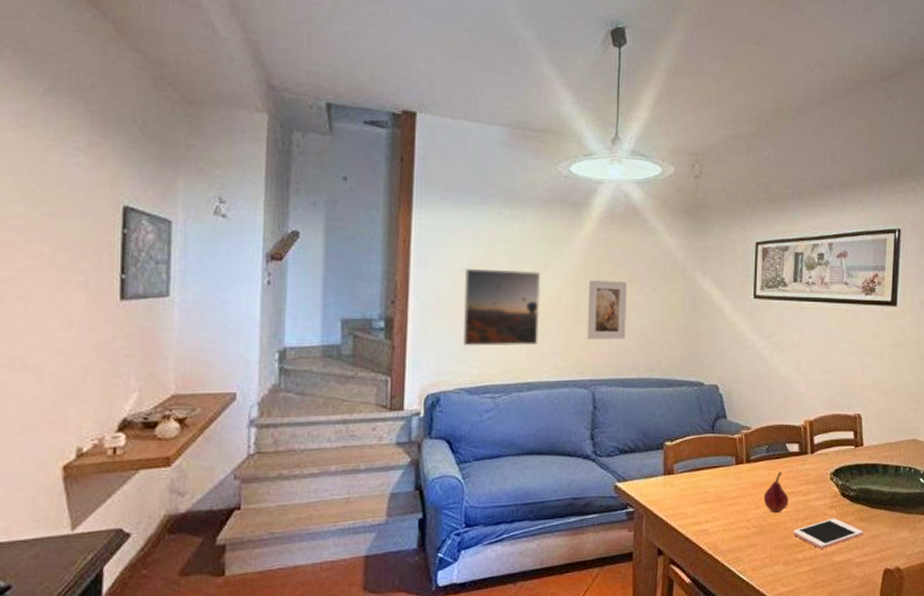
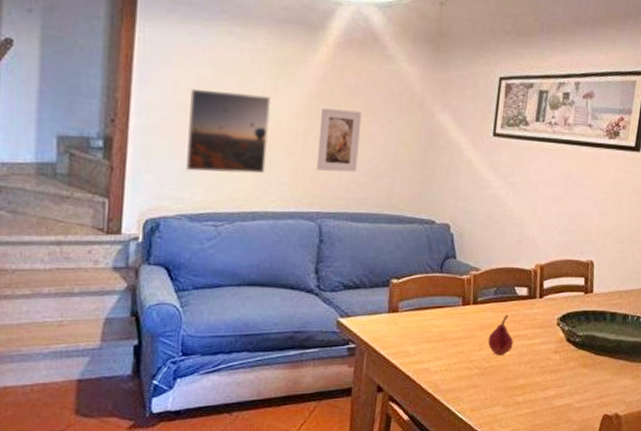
cell phone: present [792,518,863,549] -> none [514,363,586,393]

